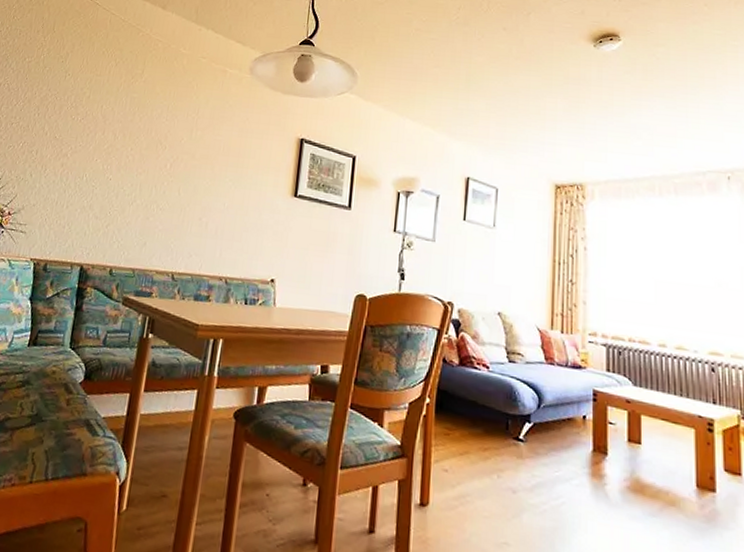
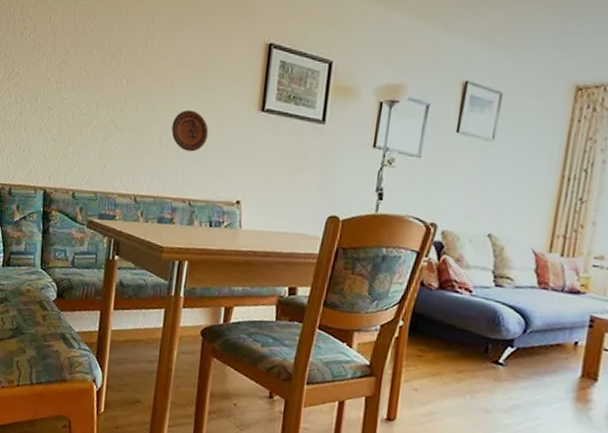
decorative plate: none [211,193,246,232] -> present [171,109,209,152]

